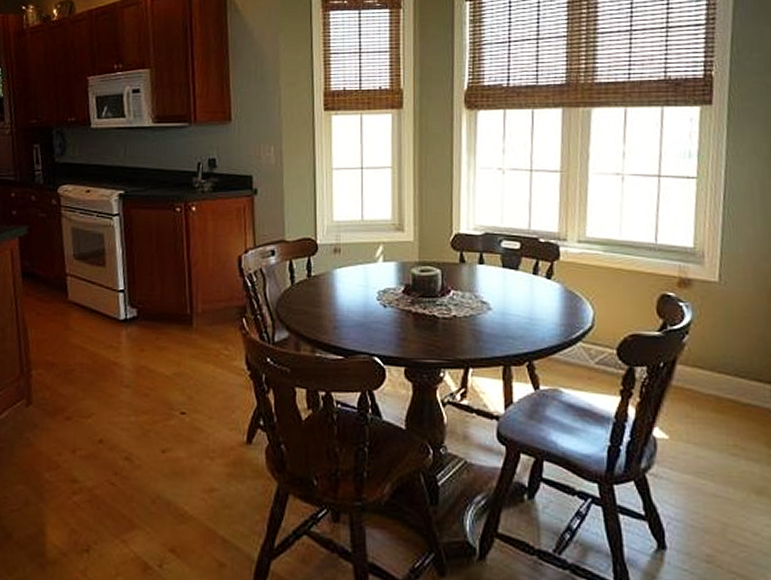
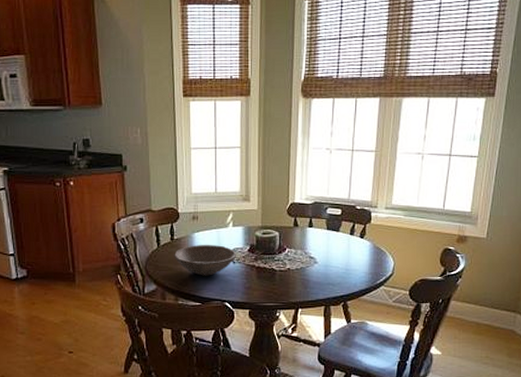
bowl: none [311,283,388,323] -> present [174,245,236,276]

